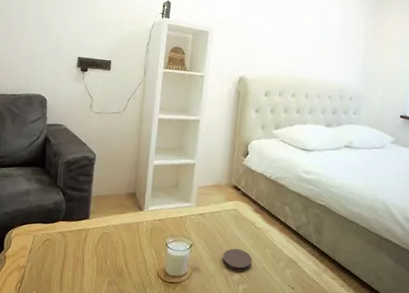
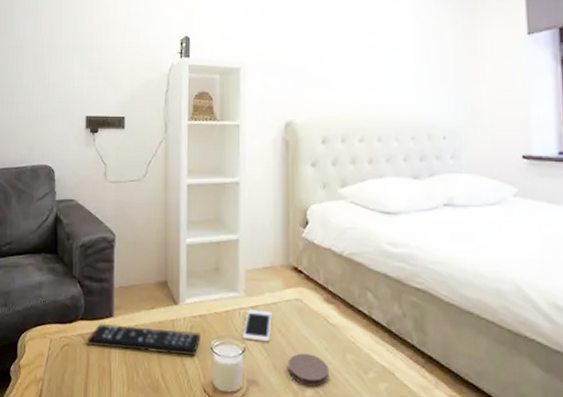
remote control: none [66,223,159,250] -> present [88,323,201,357]
cell phone: none [191,216,215,240] -> present [243,309,272,342]

